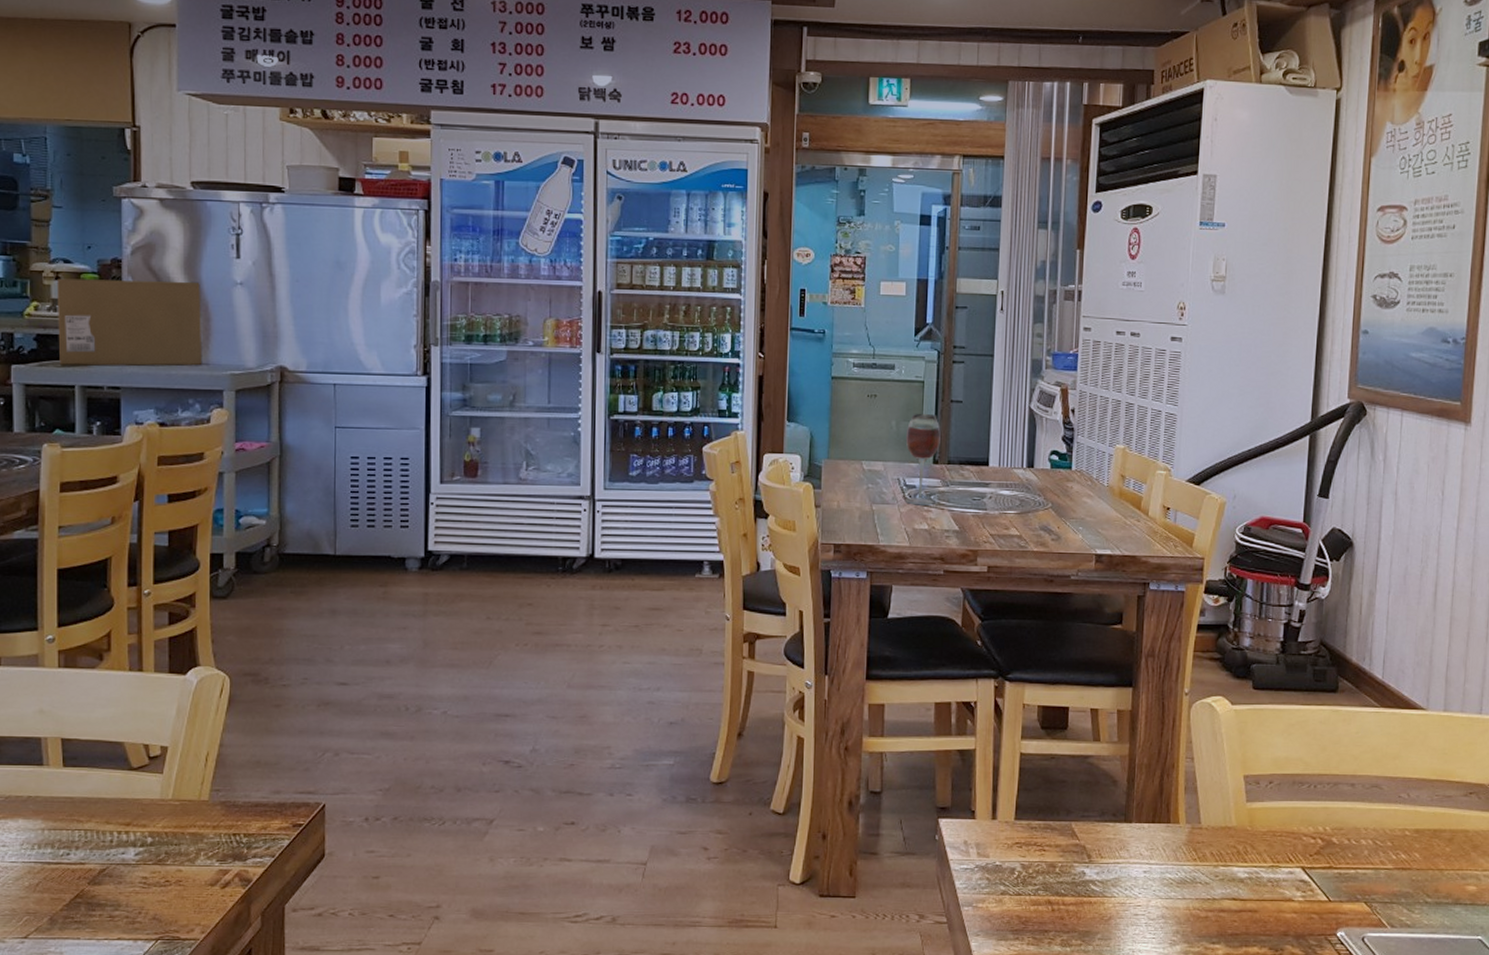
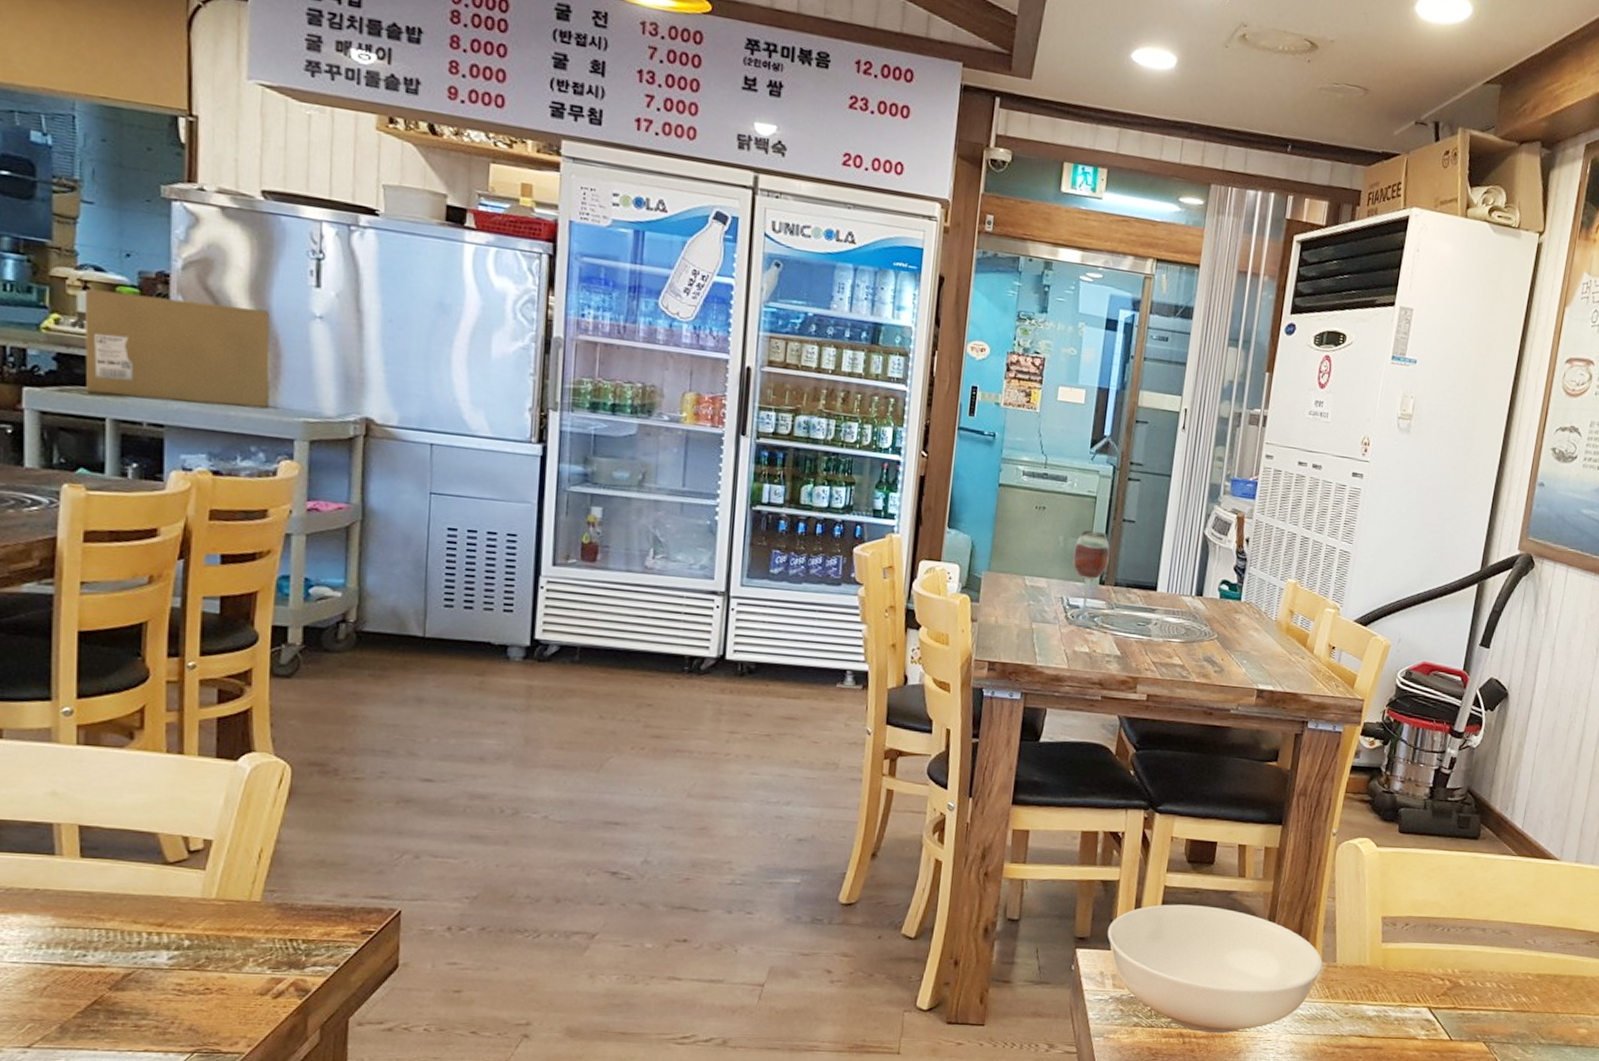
bowl: none [967,771,1188,900] -> present [1107,904,1323,1034]

